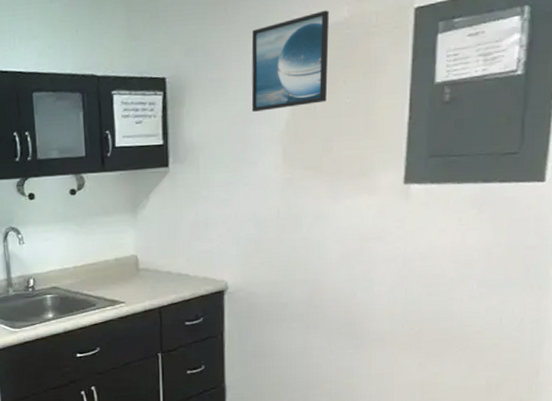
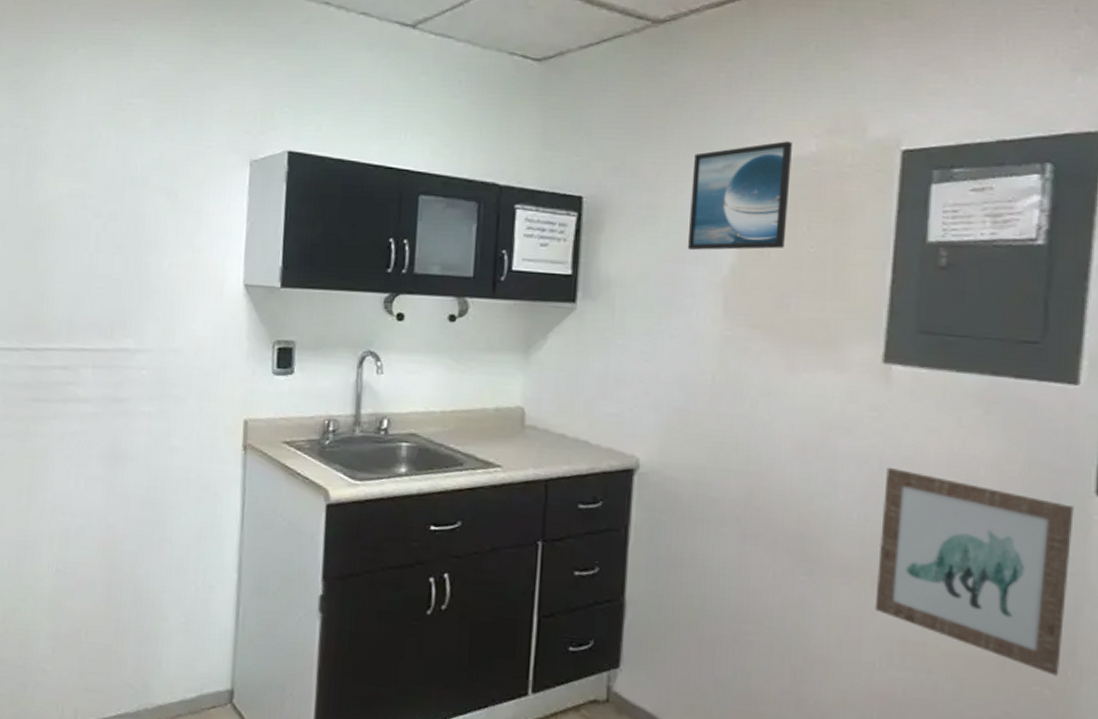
wall art: none [402,262,540,392] -> present [874,467,1074,676]

